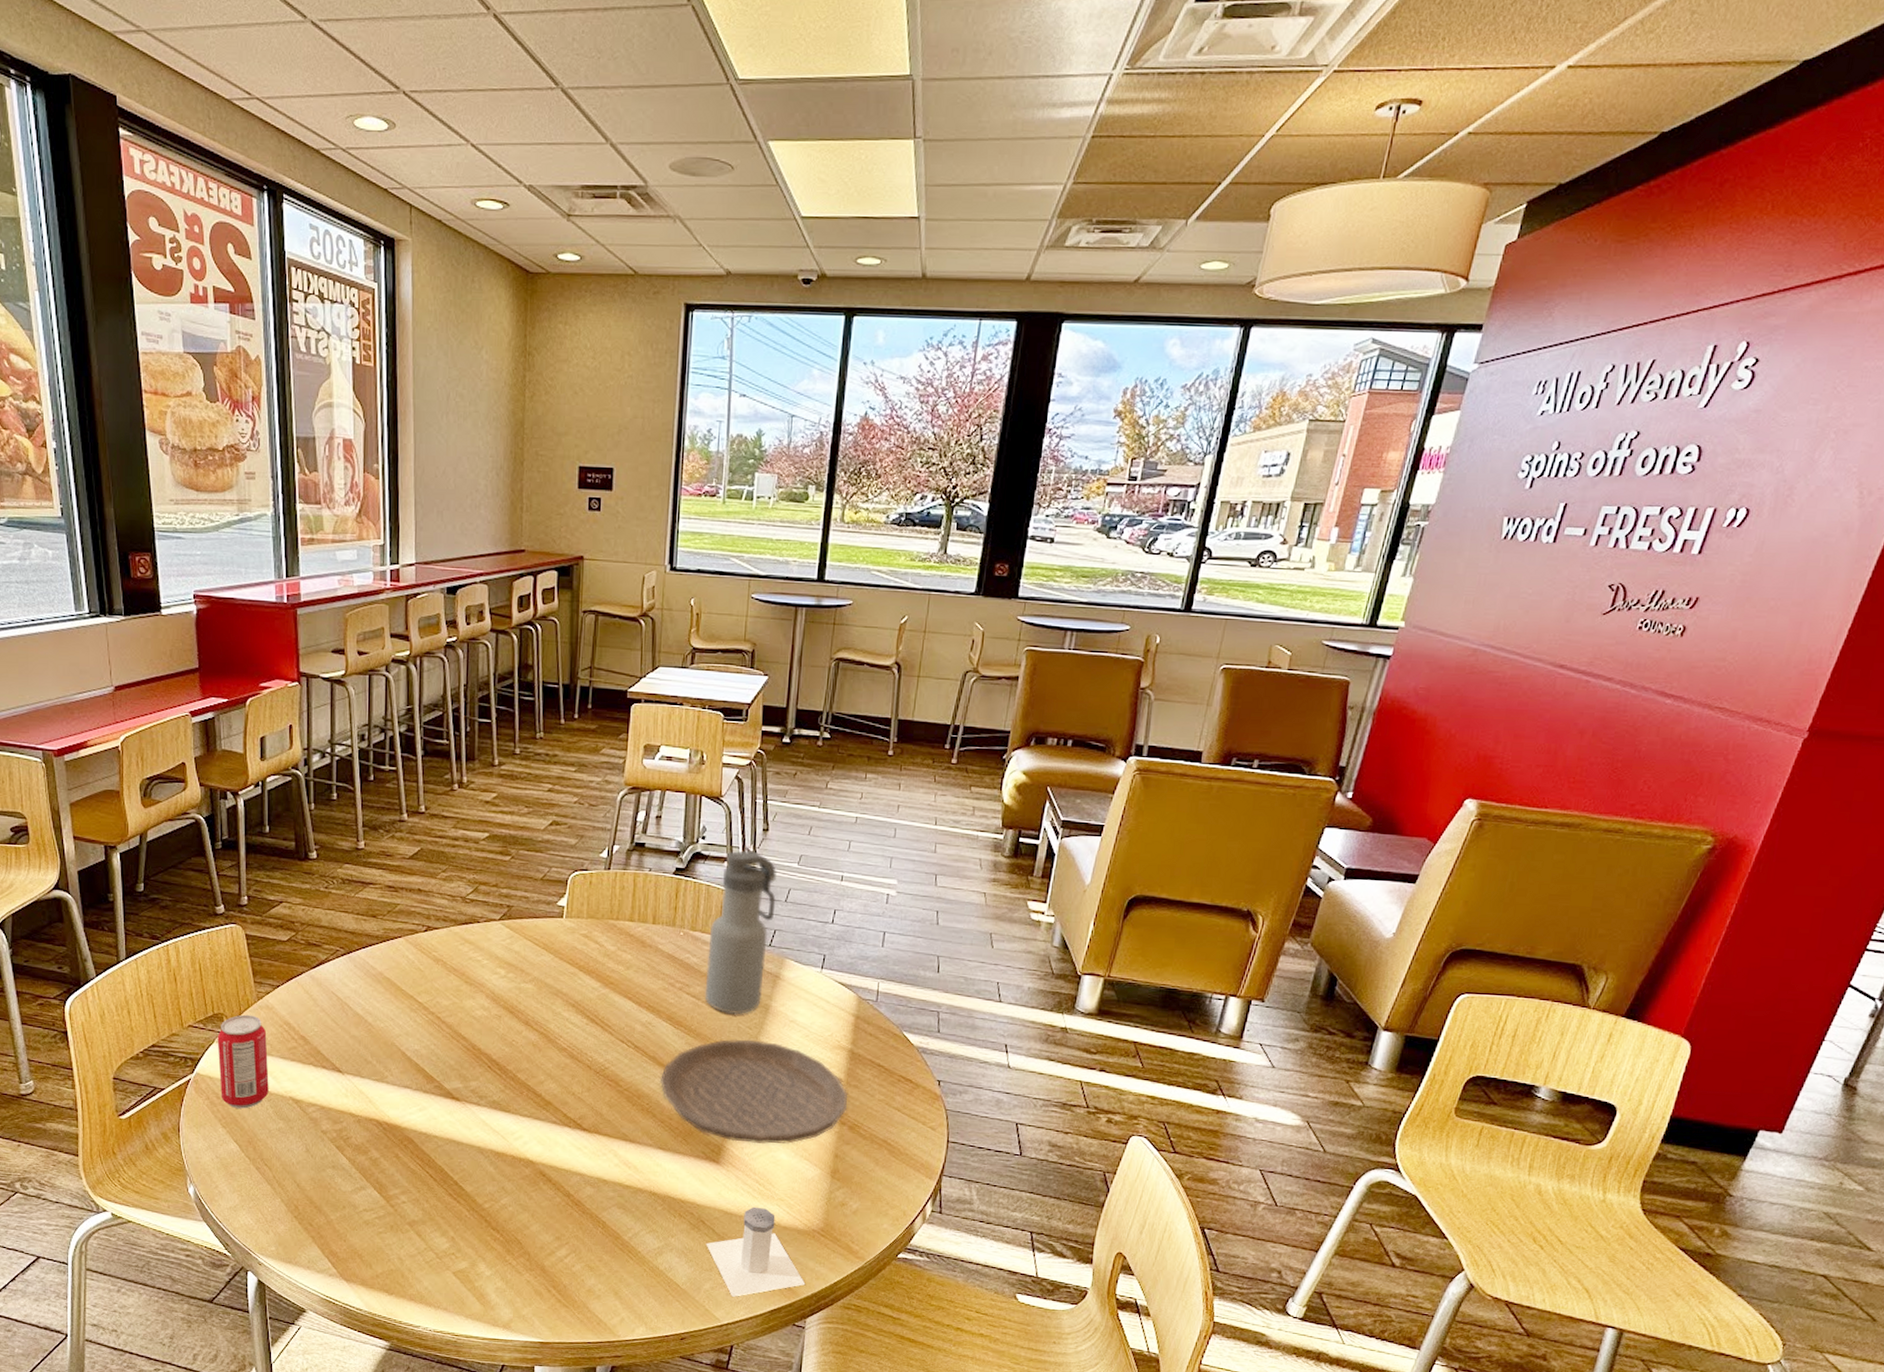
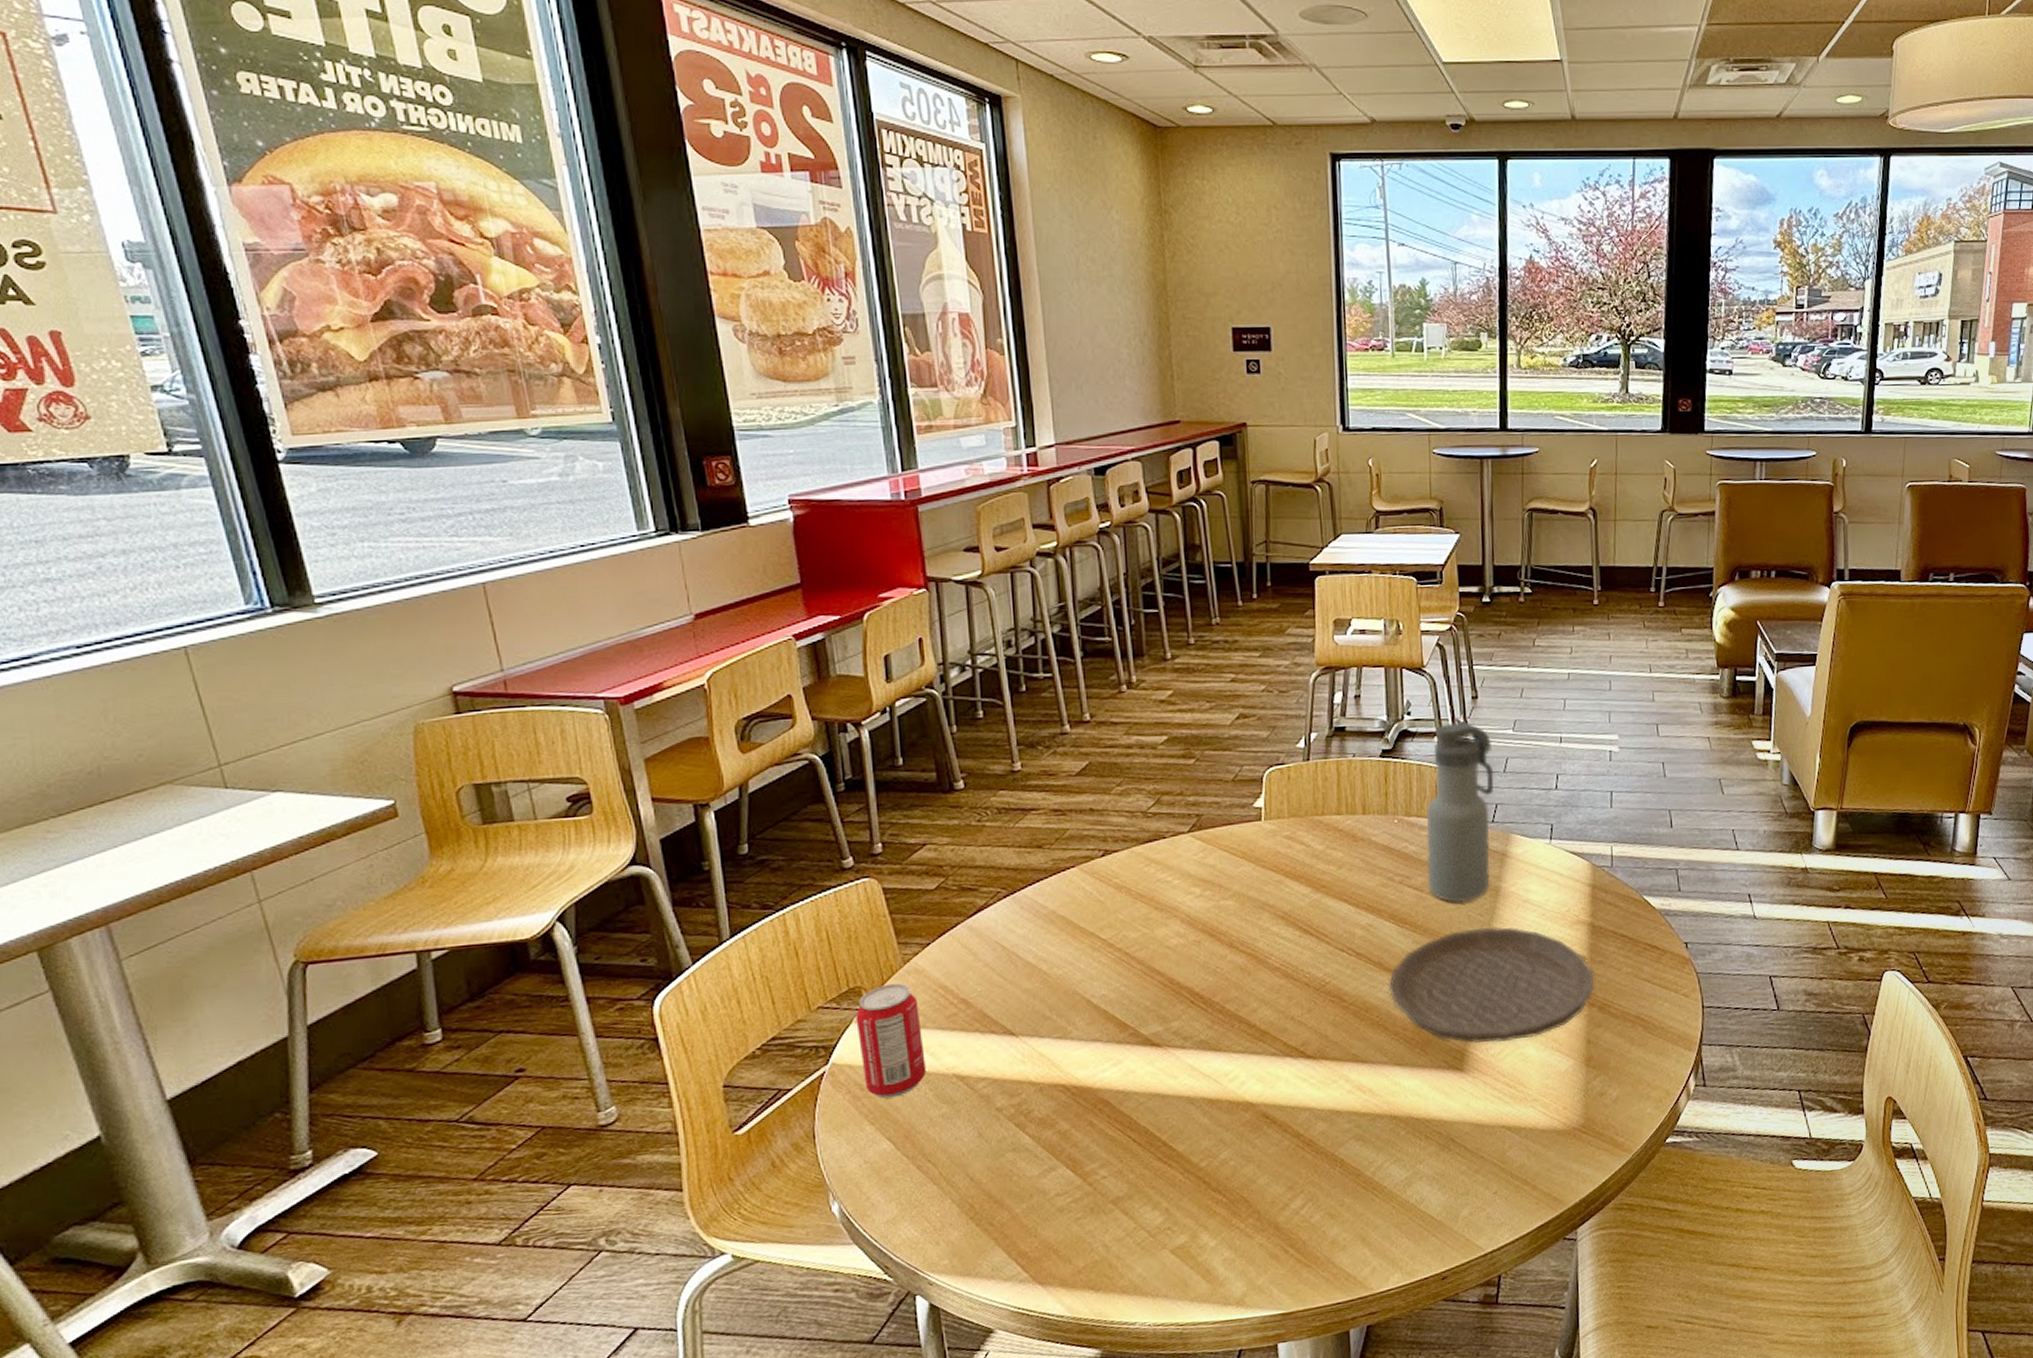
salt shaker: present [706,1206,806,1297] -> none [1458,1112,1572,1219]

